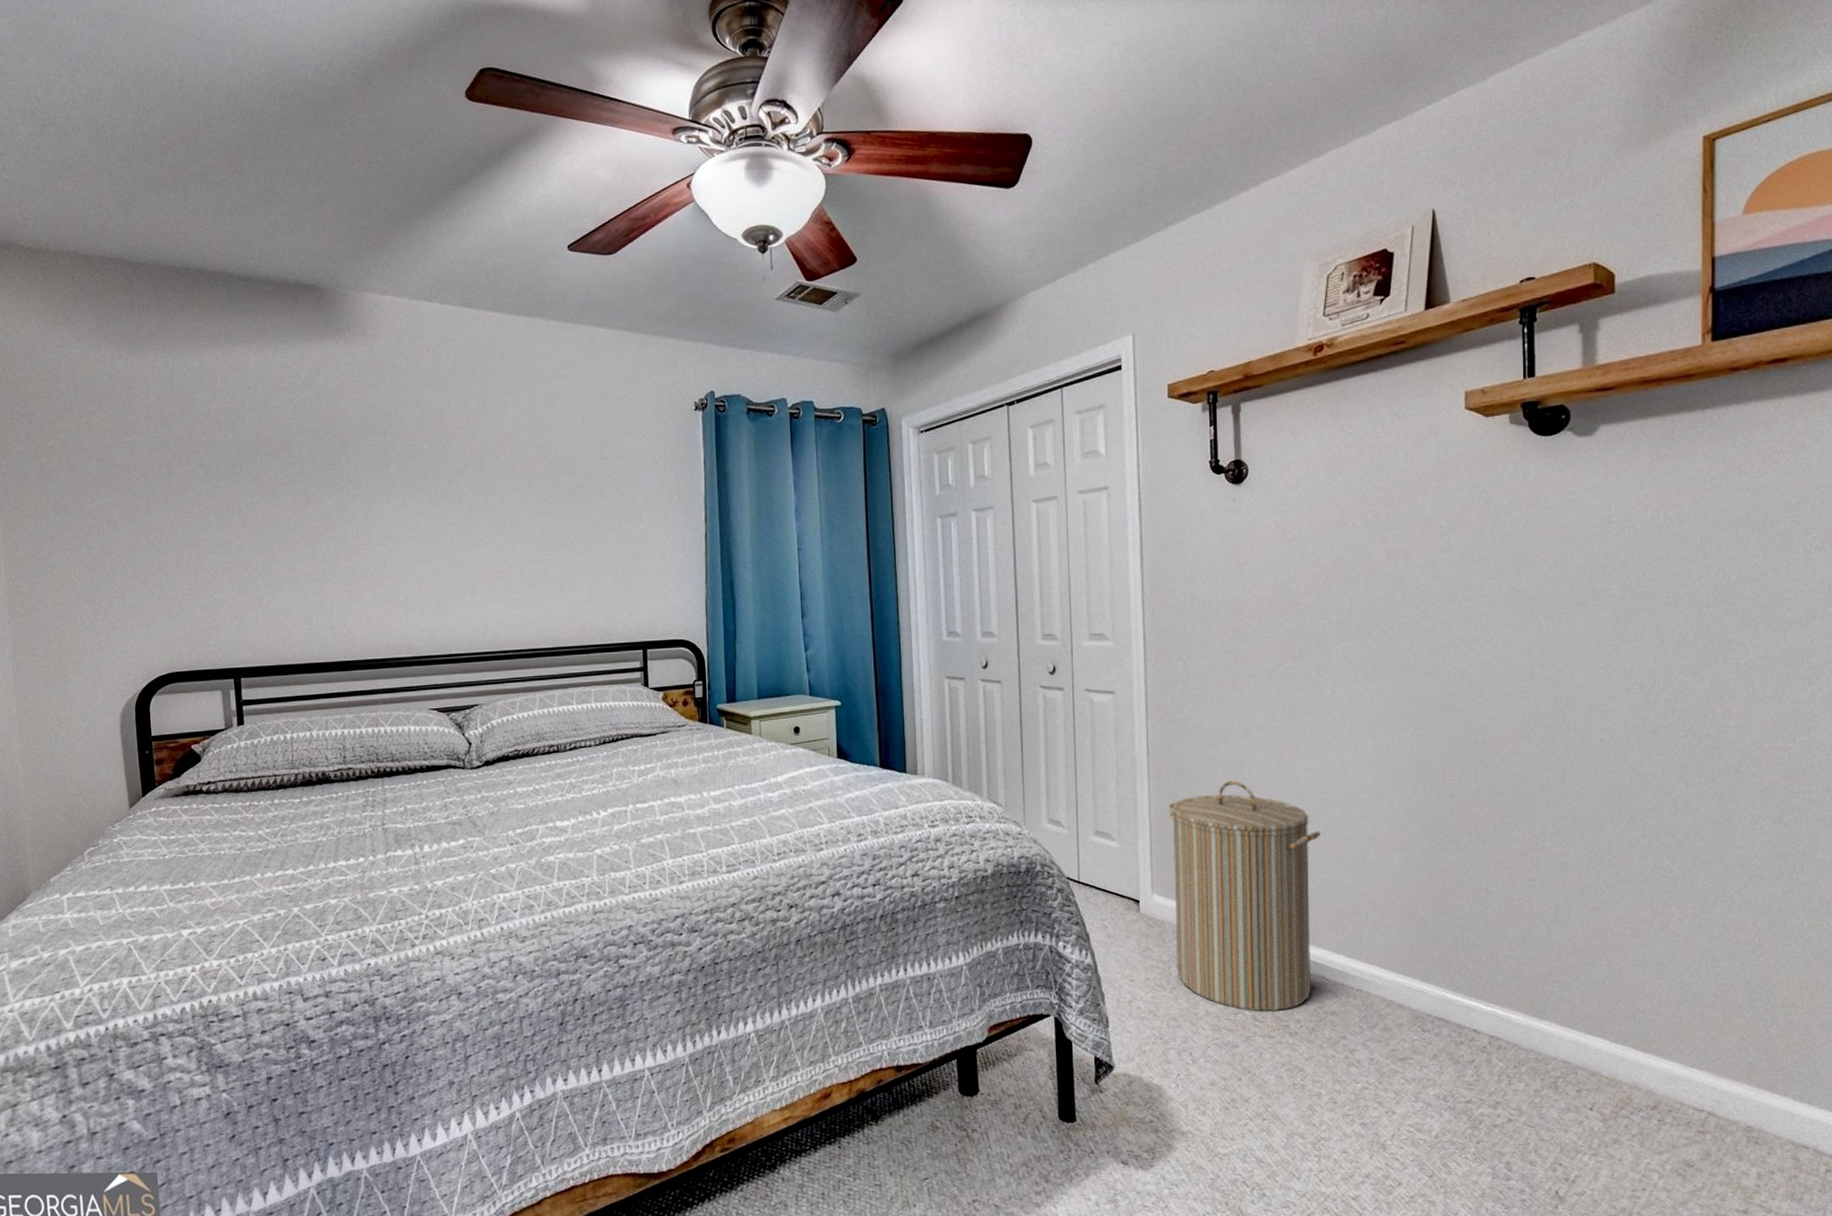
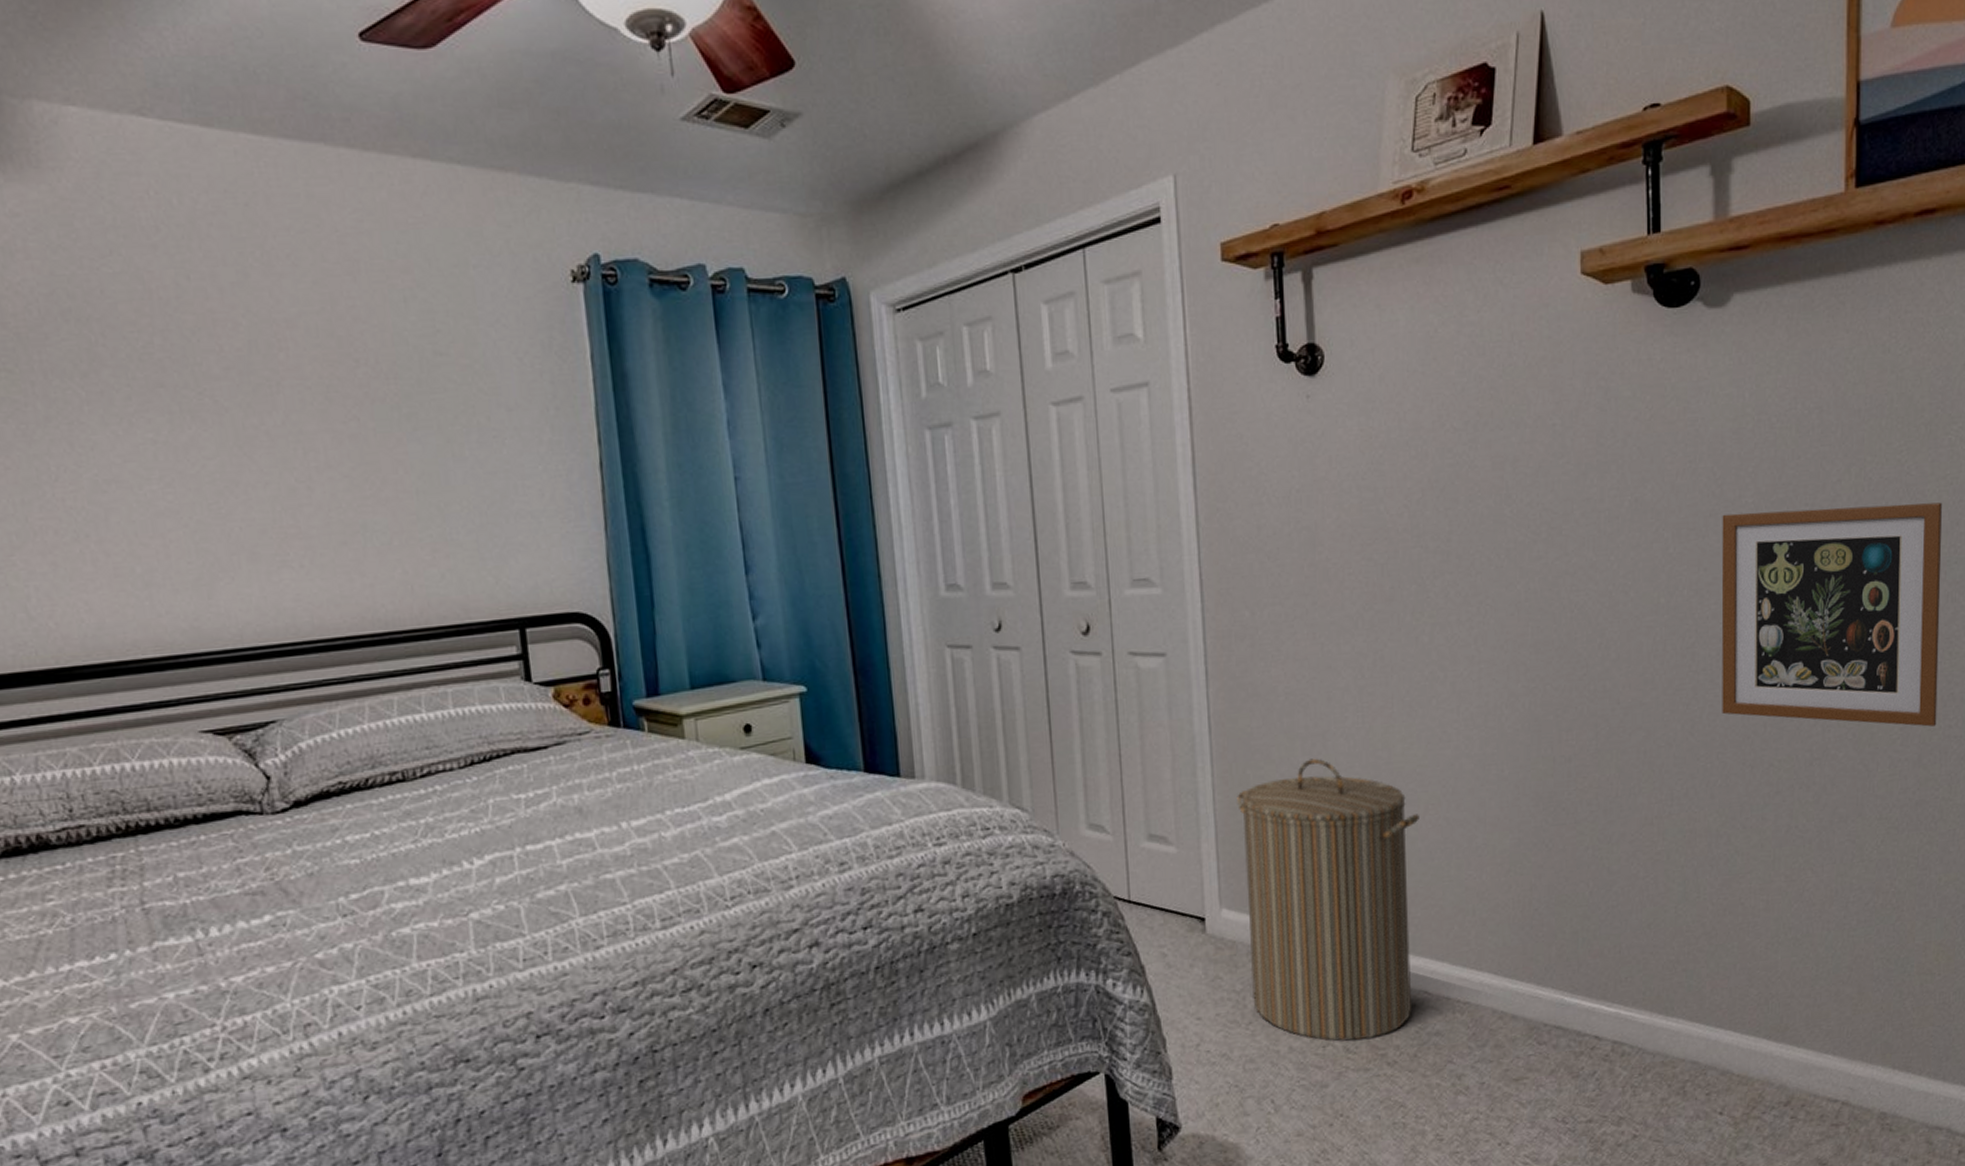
picture frame: none [1590,599,1799,790] -> present [1721,502,1942,727]

